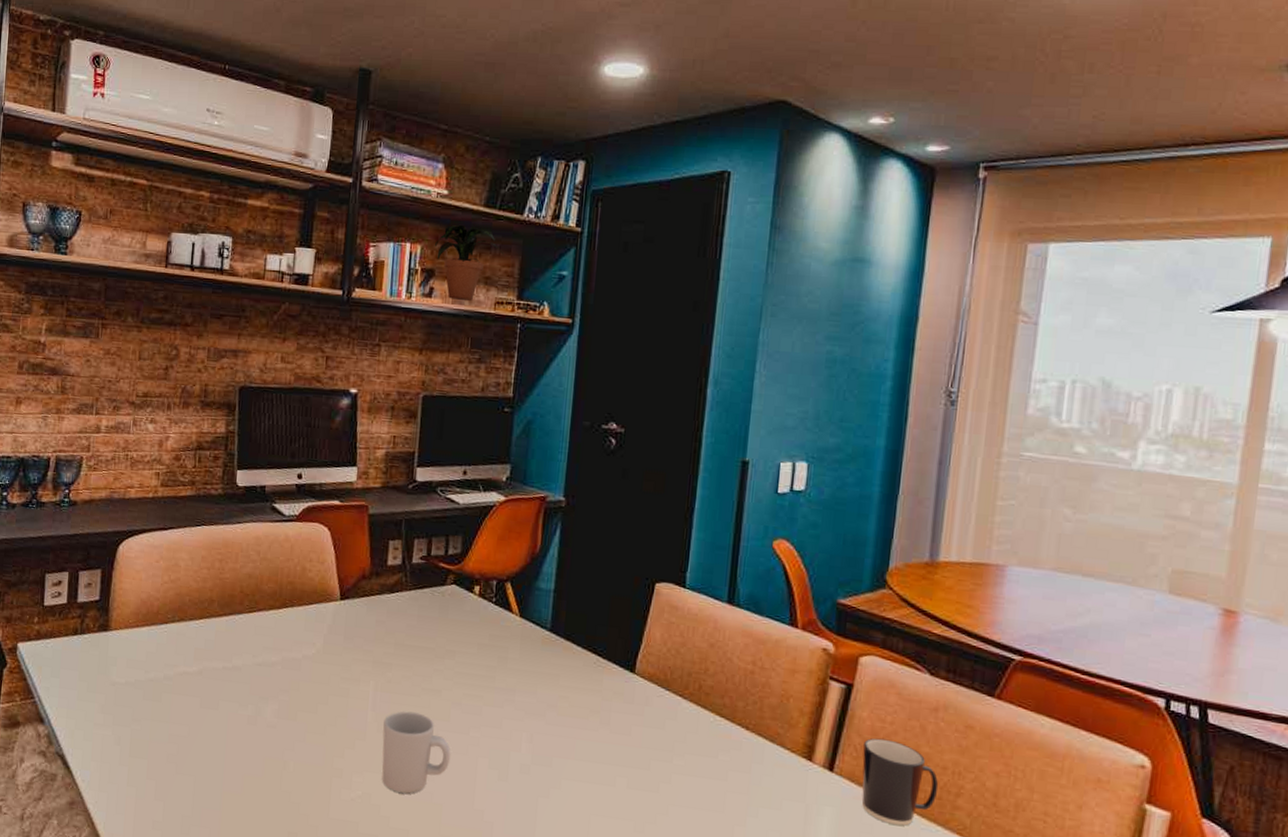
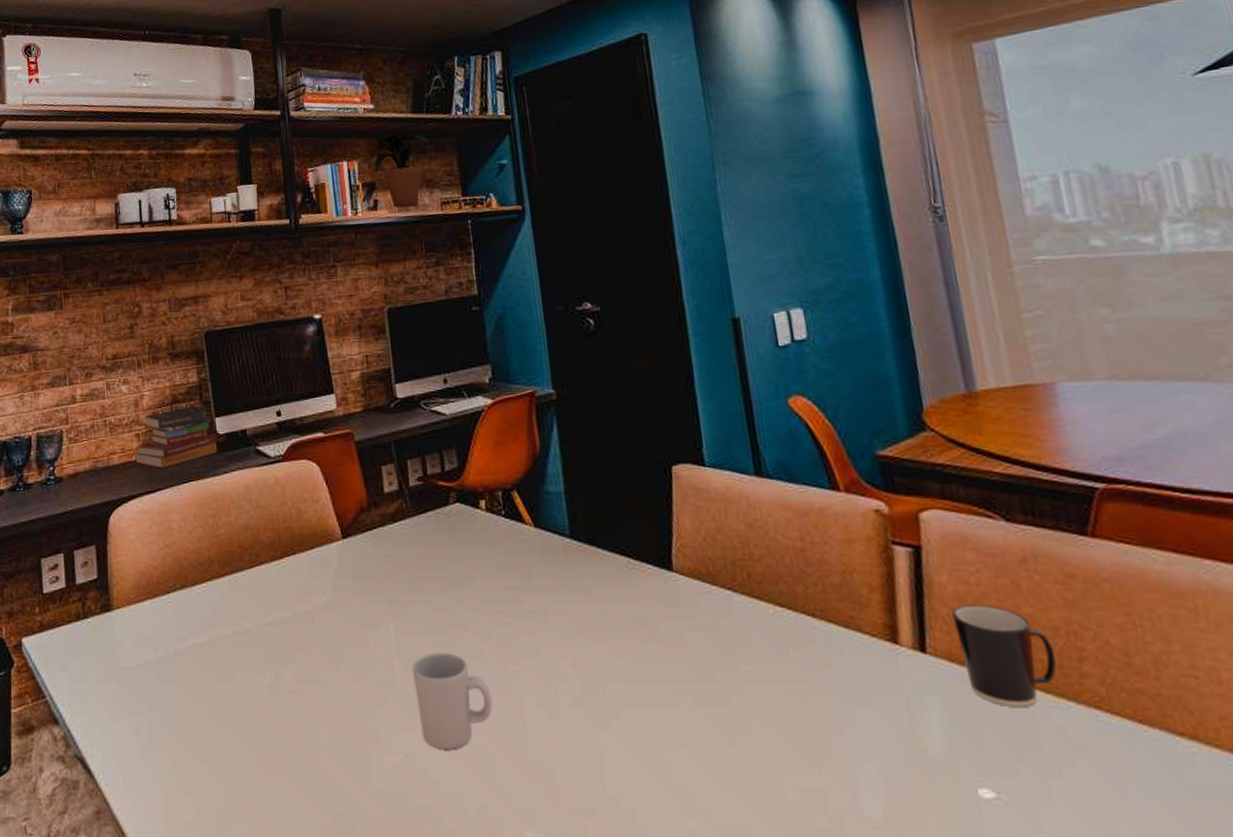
books: none [152,455,235,509] -> present [135,406,217,469]

